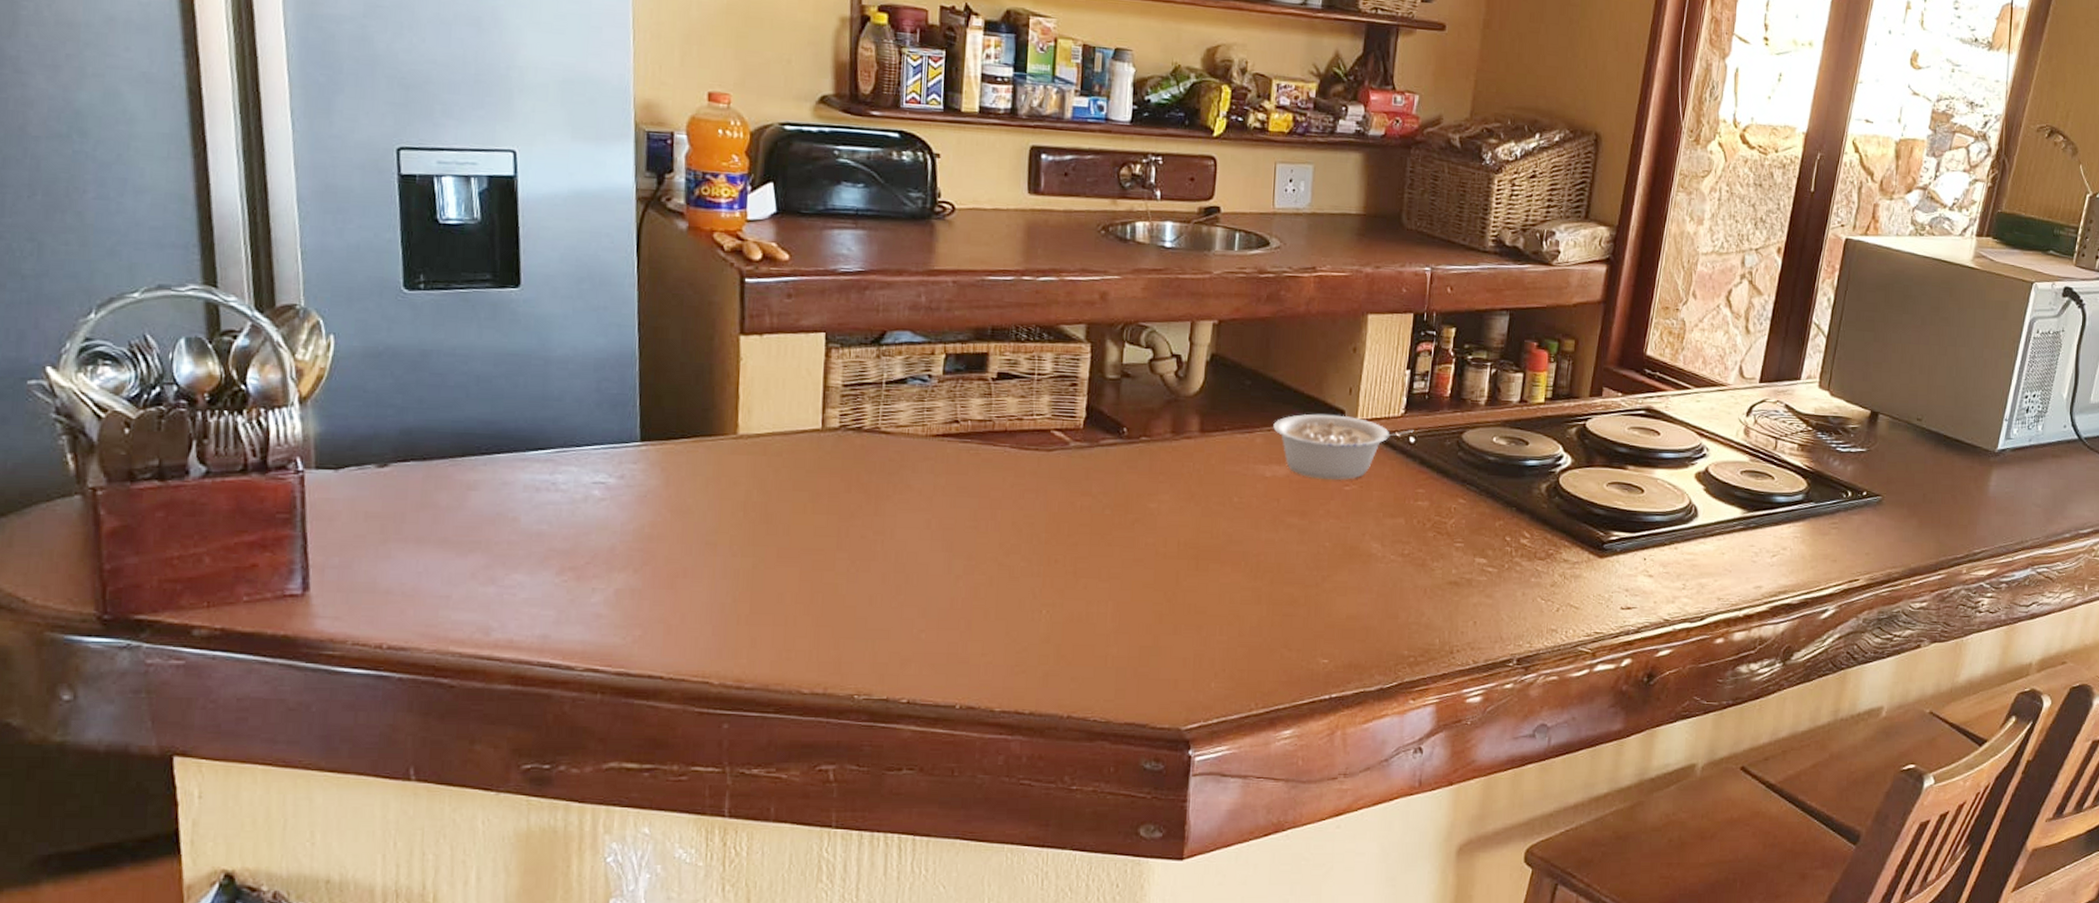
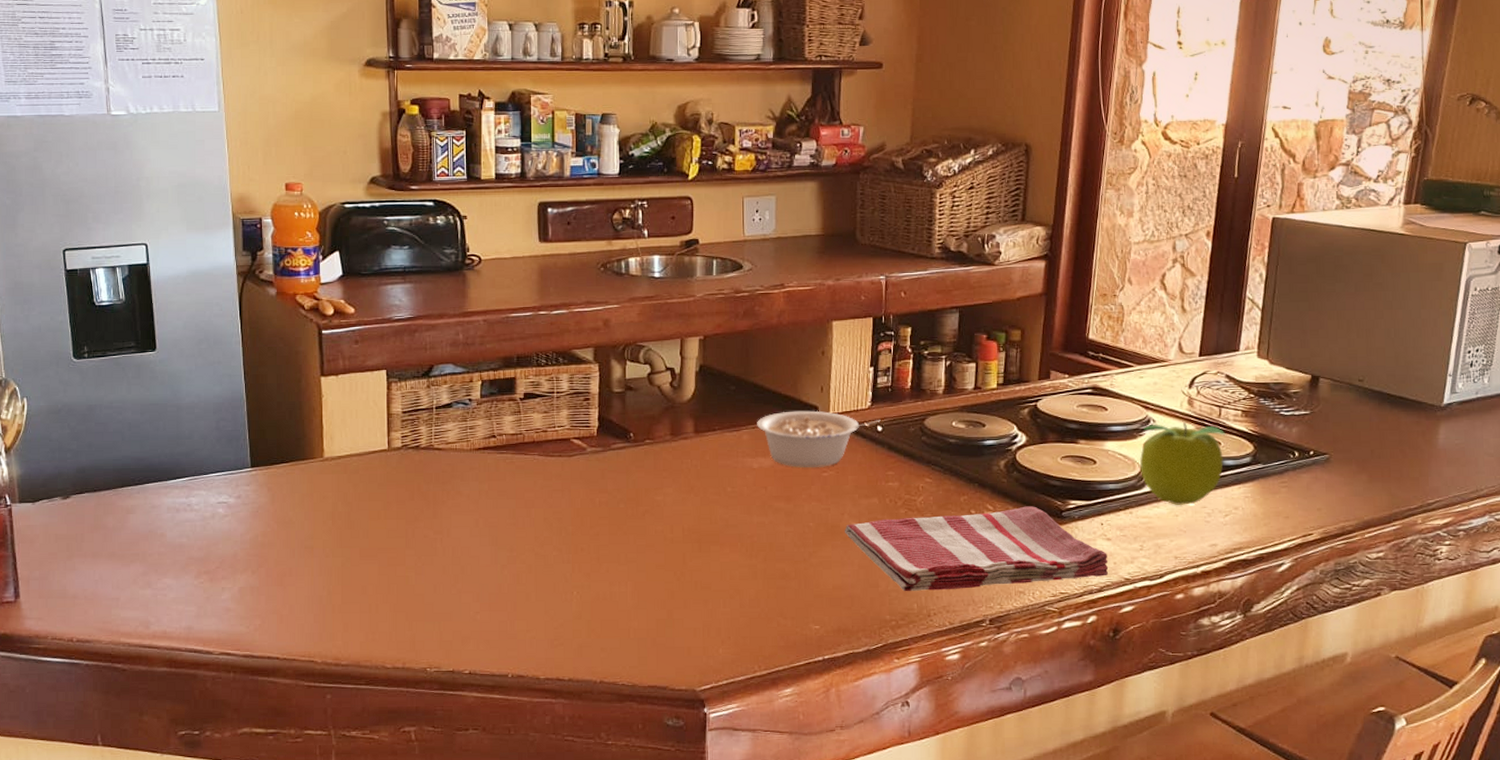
dish towel: none [1365,535,1648,625] -> present [845,506,1109,592]
fruit: none [1689,453,1781,543] -> present [1140,422,1227,505]

